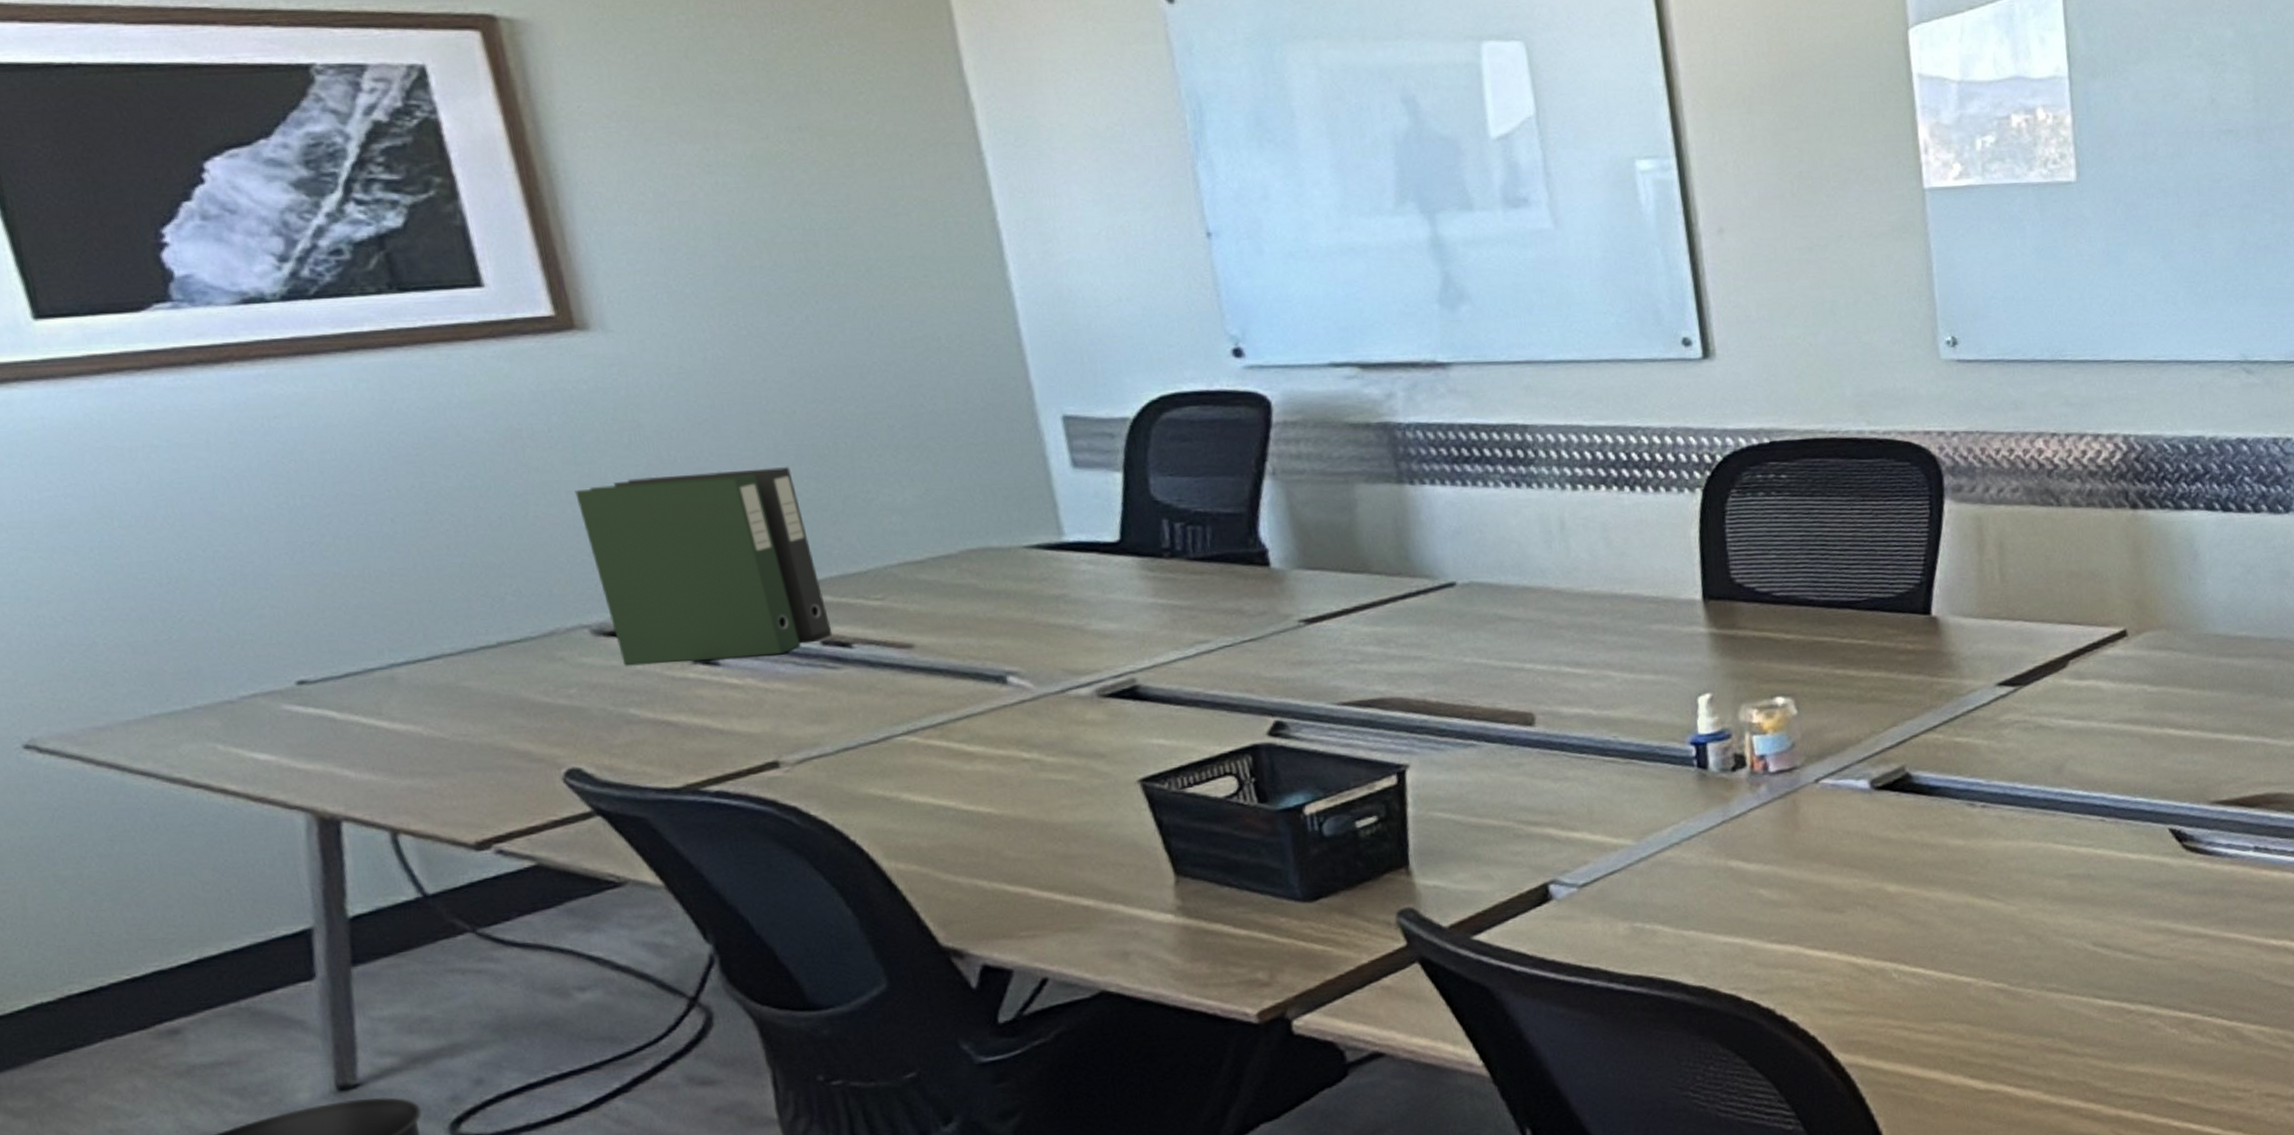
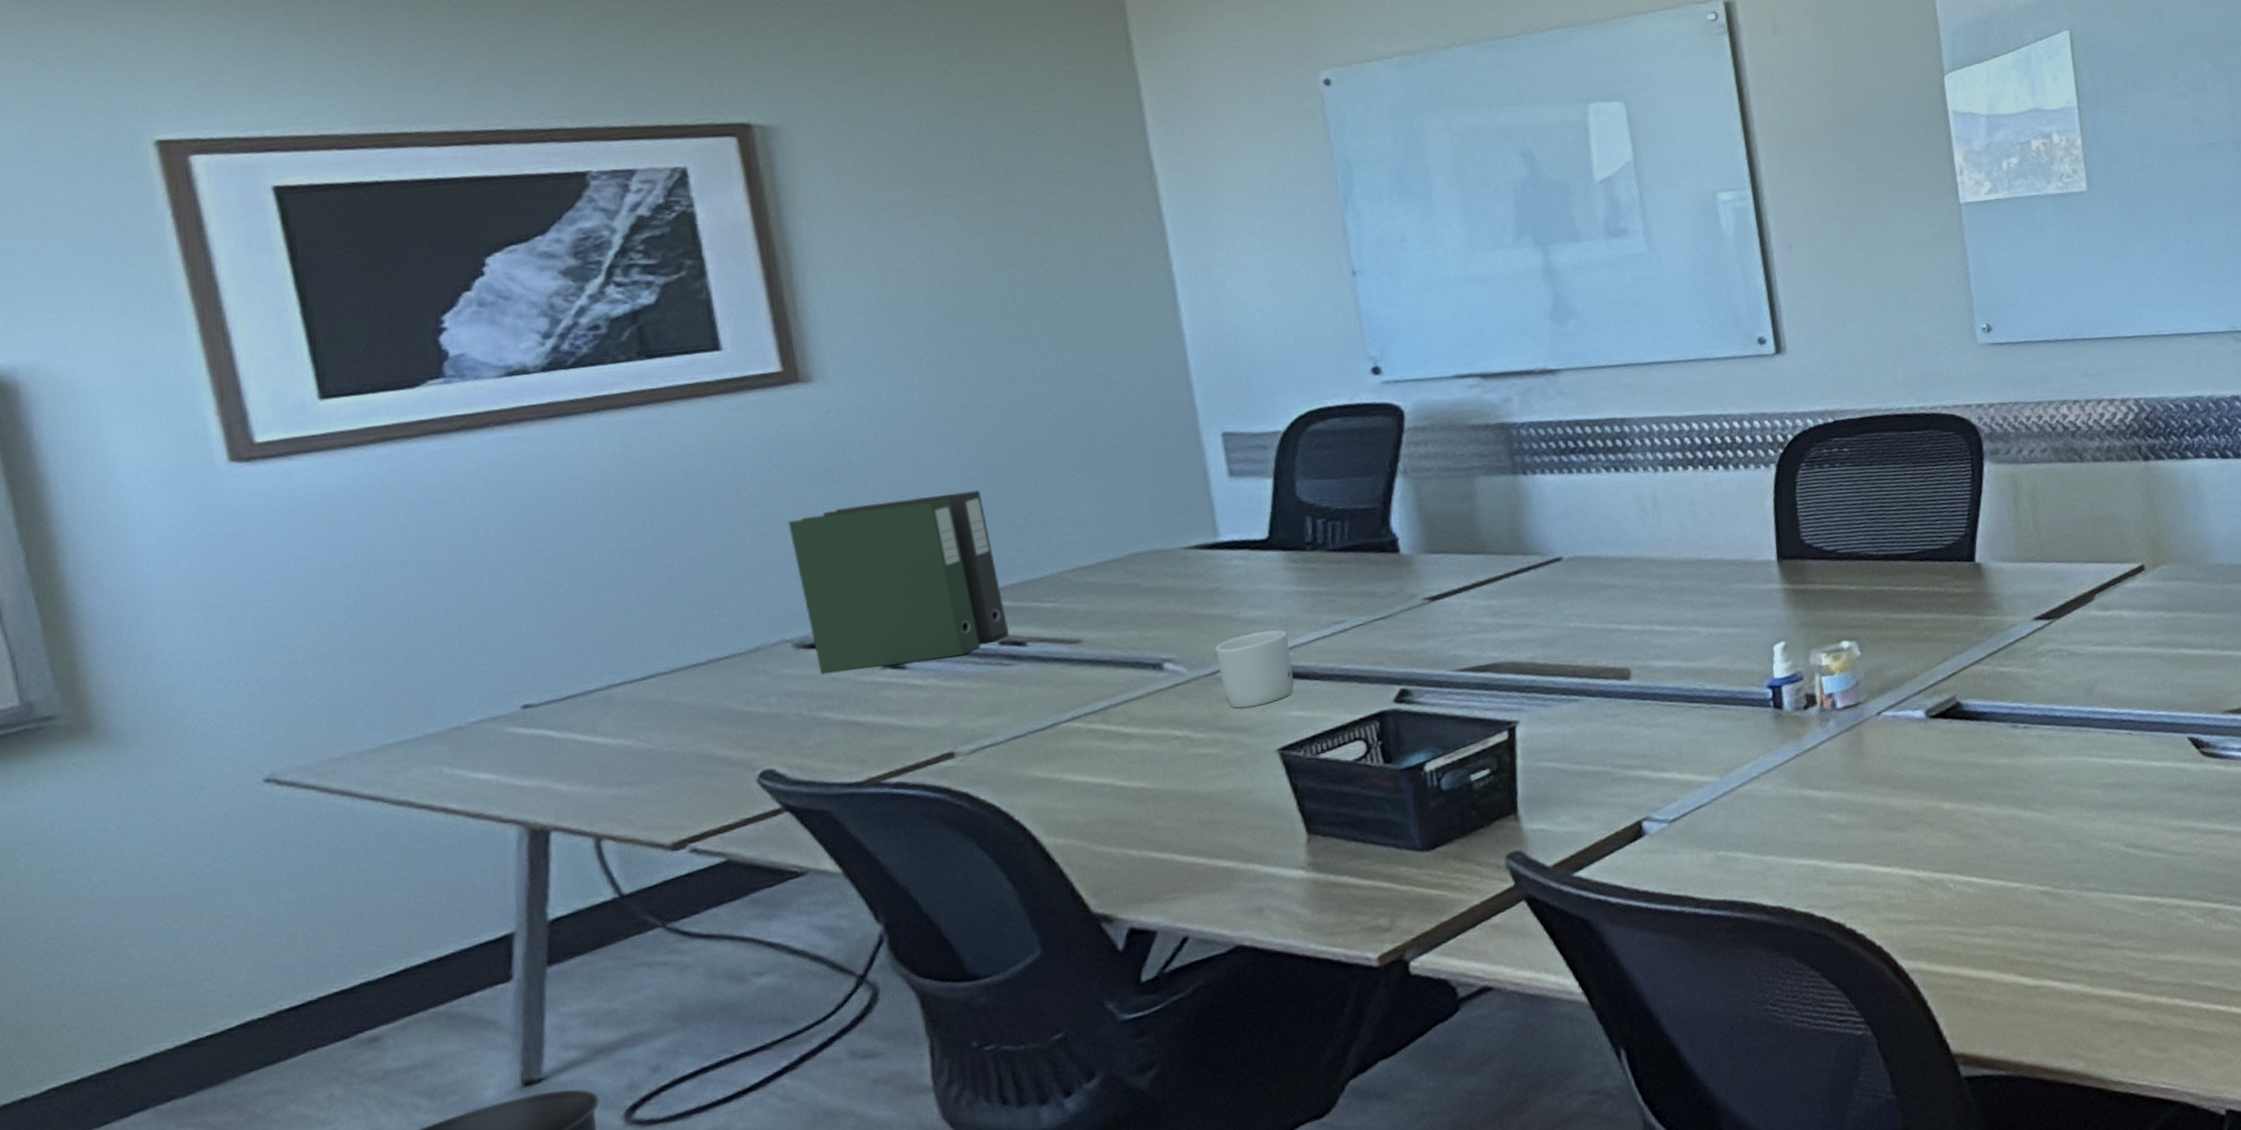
mug: none [1063,646,1155,732] -> present [1214,630,1294,709]

